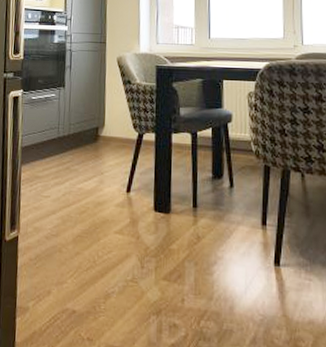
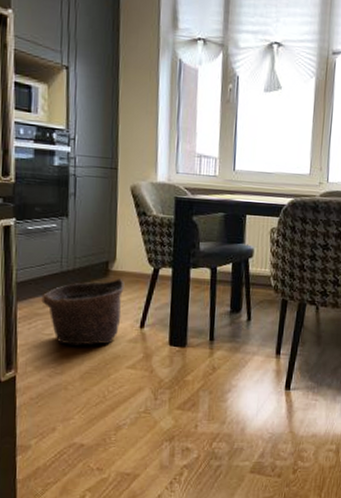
basket: none [41,144,112,209] -> present [41,279,125,346]

